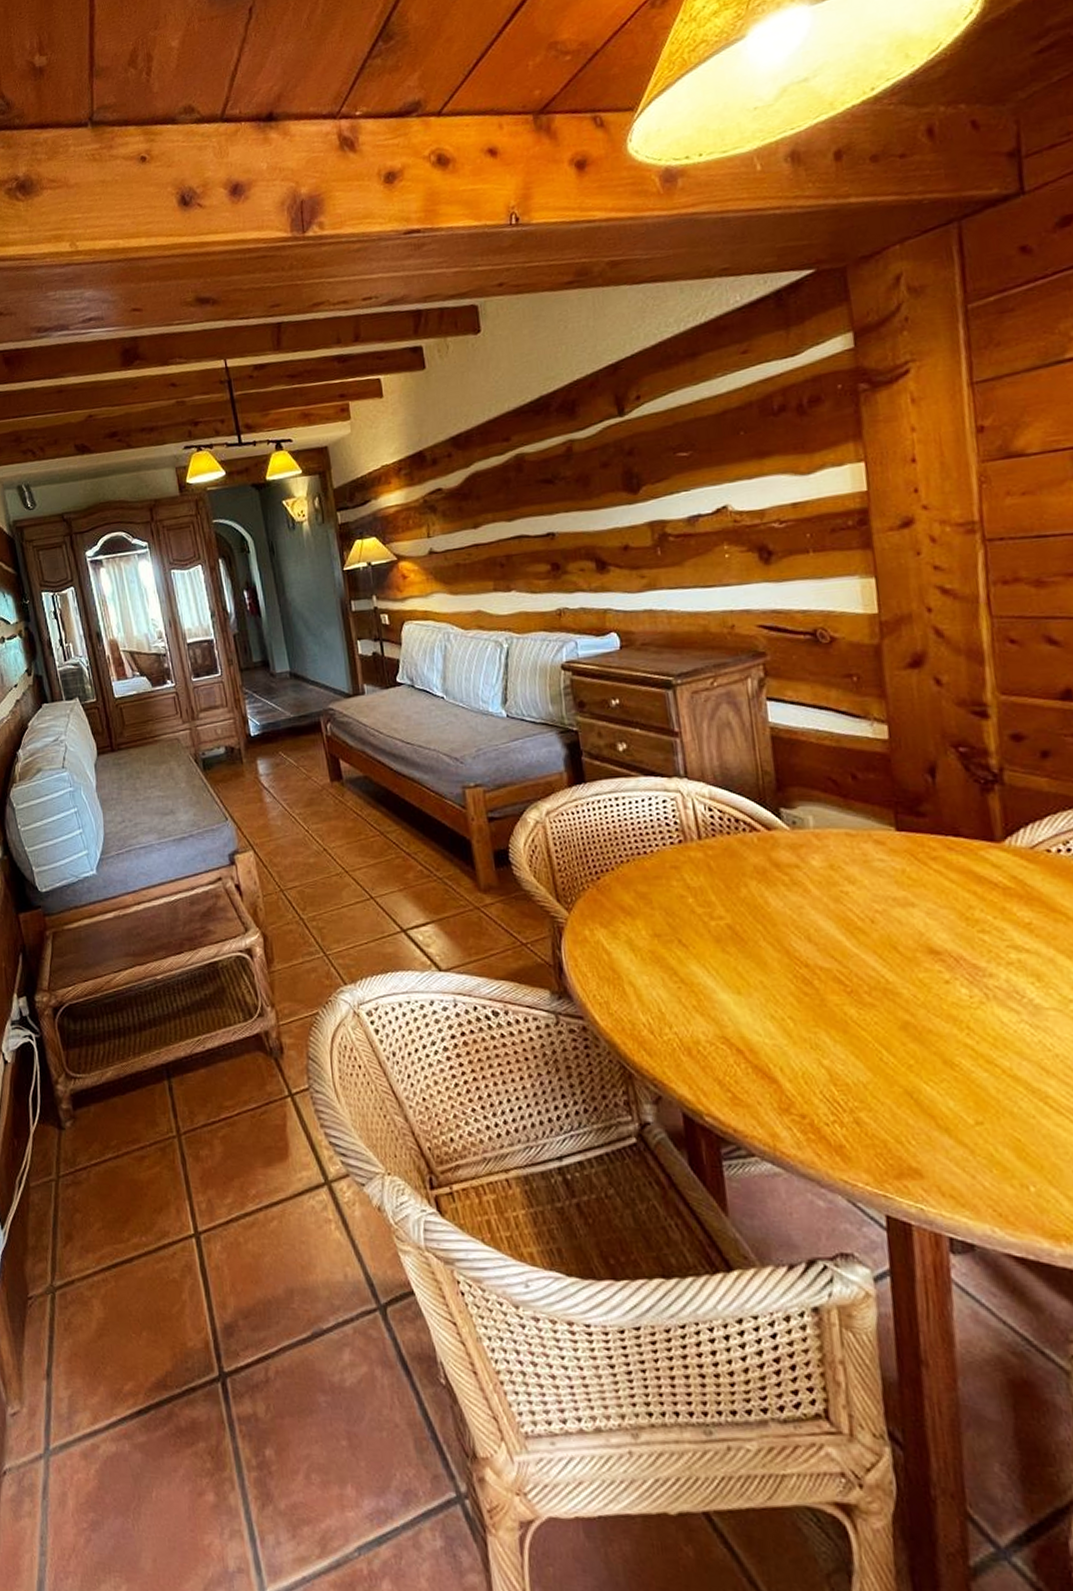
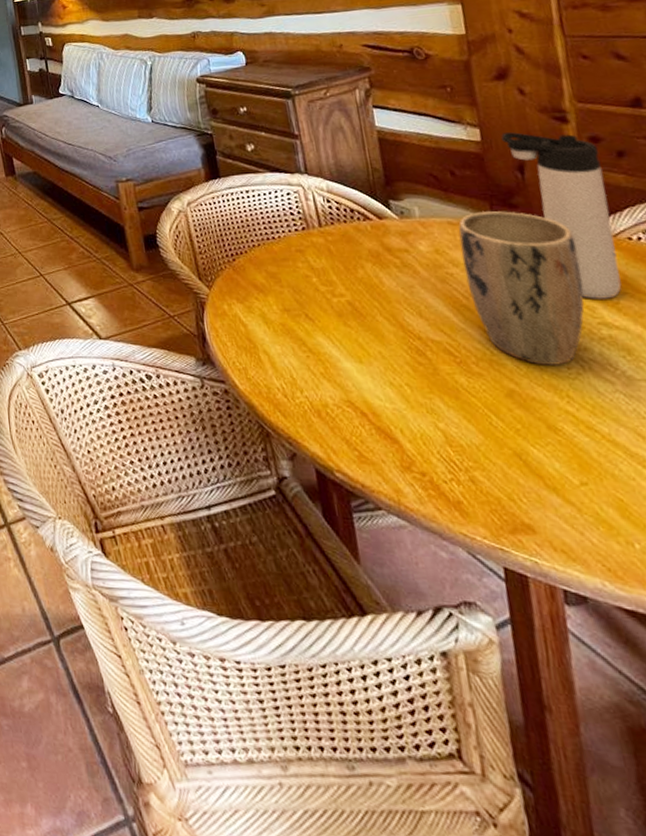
plant pot: none [857,820,993,994] -> present [458,210,584,365]
thermos bottle: none [912,729,1036,919] -> present [501,132,622,299]

